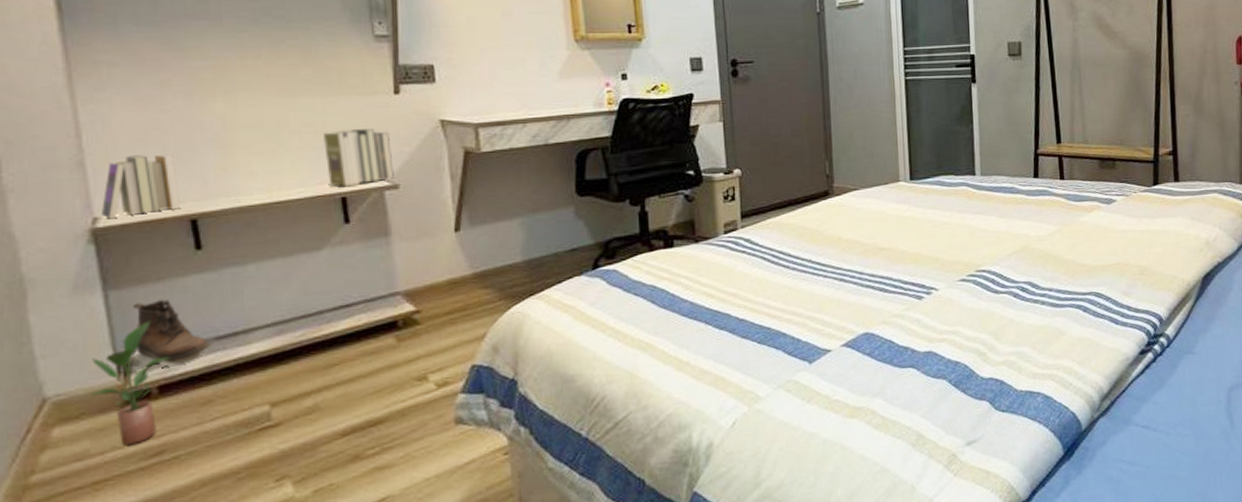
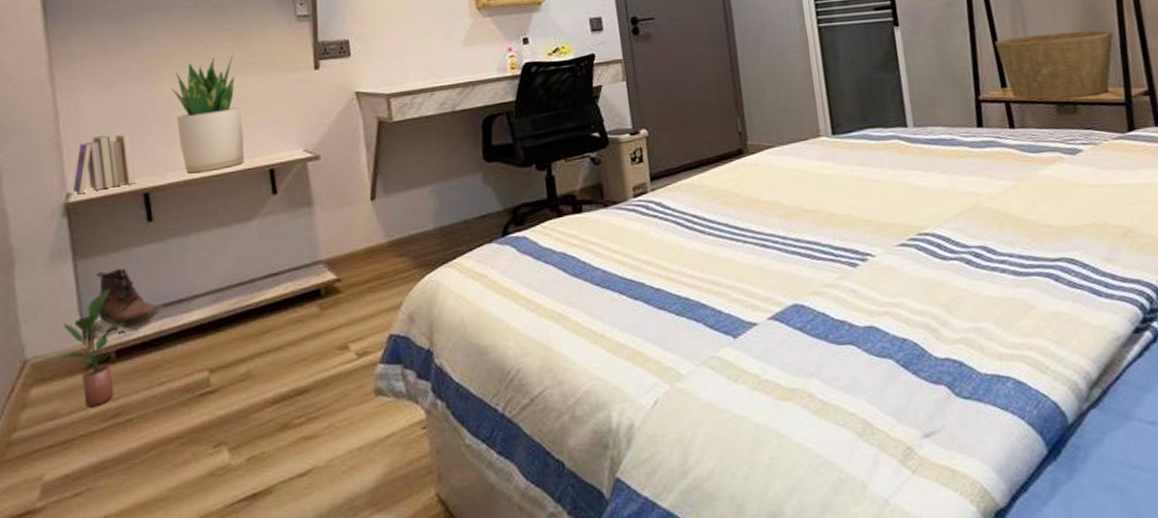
planter: none [224,73,312,200] -> present [171,54,244,174]
books: present [322,129,394,187] -> none [253,103,316,160]
basket: none [1055,96,1150,155] -> present [995,30,1114,99]

